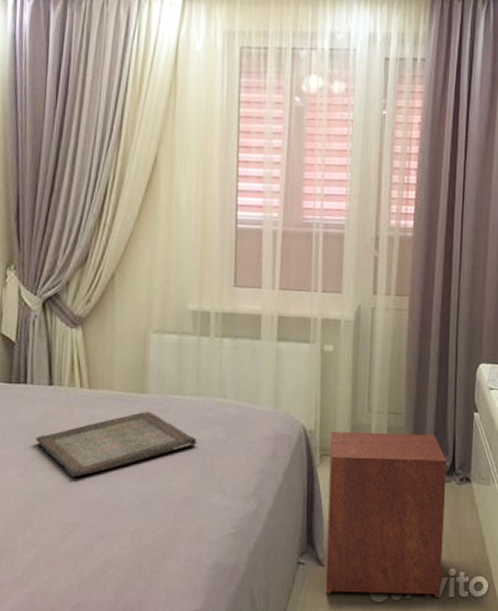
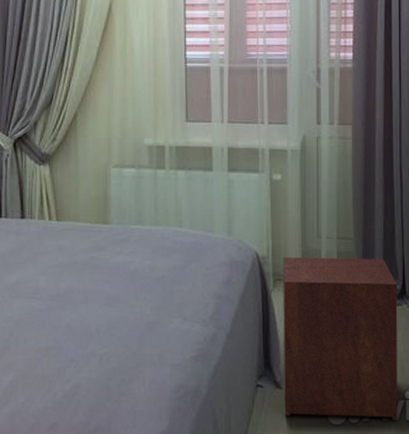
serving tray: present [35,411,197,477] -> none [10,240,157,304]

